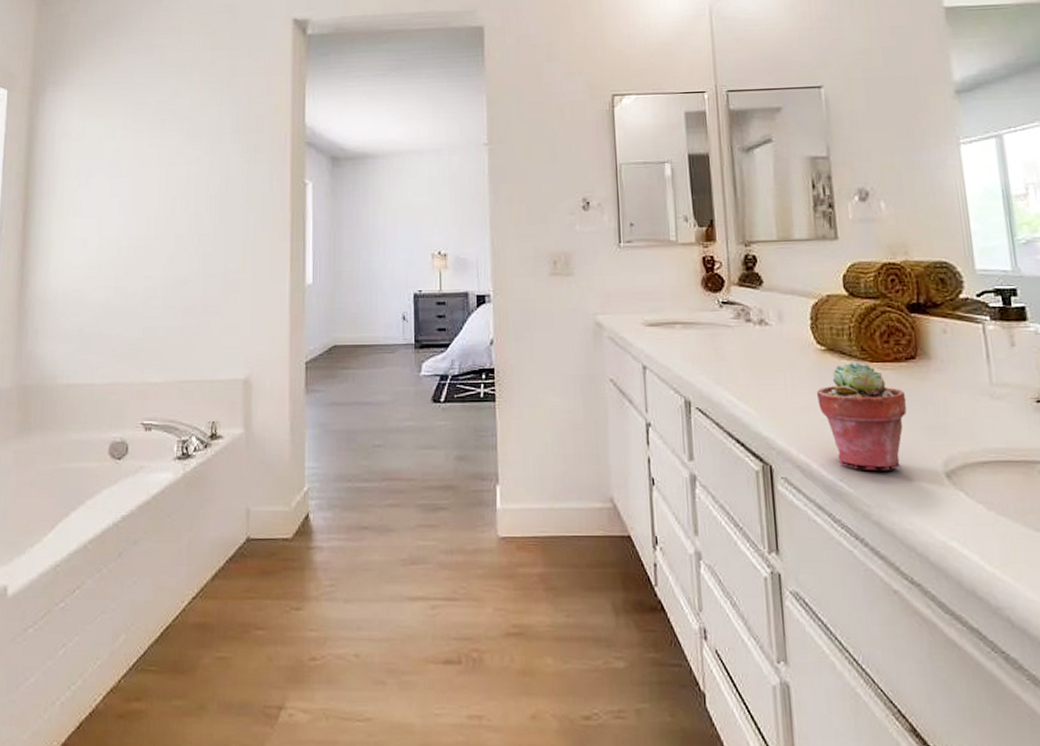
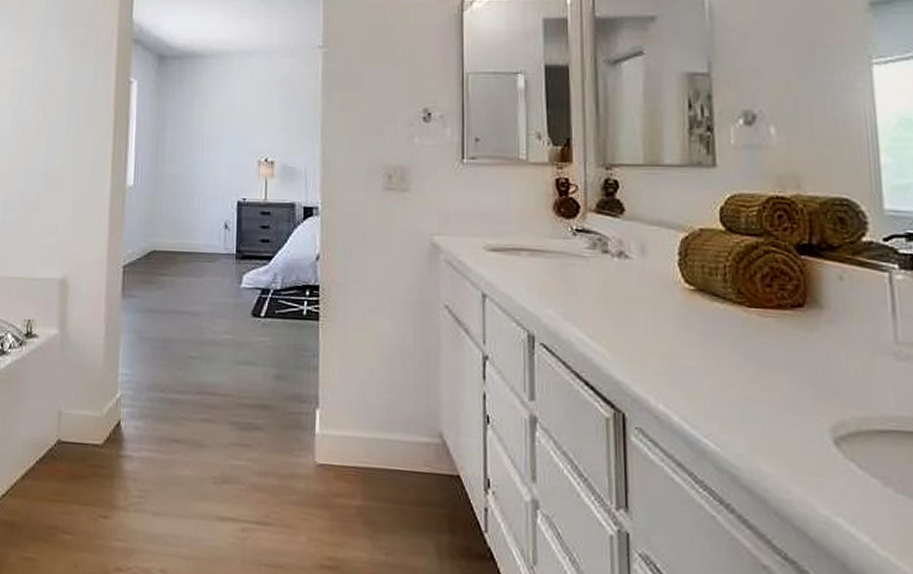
potted succulent: present [816,361,907,471] -> none [681,305,790,431]

